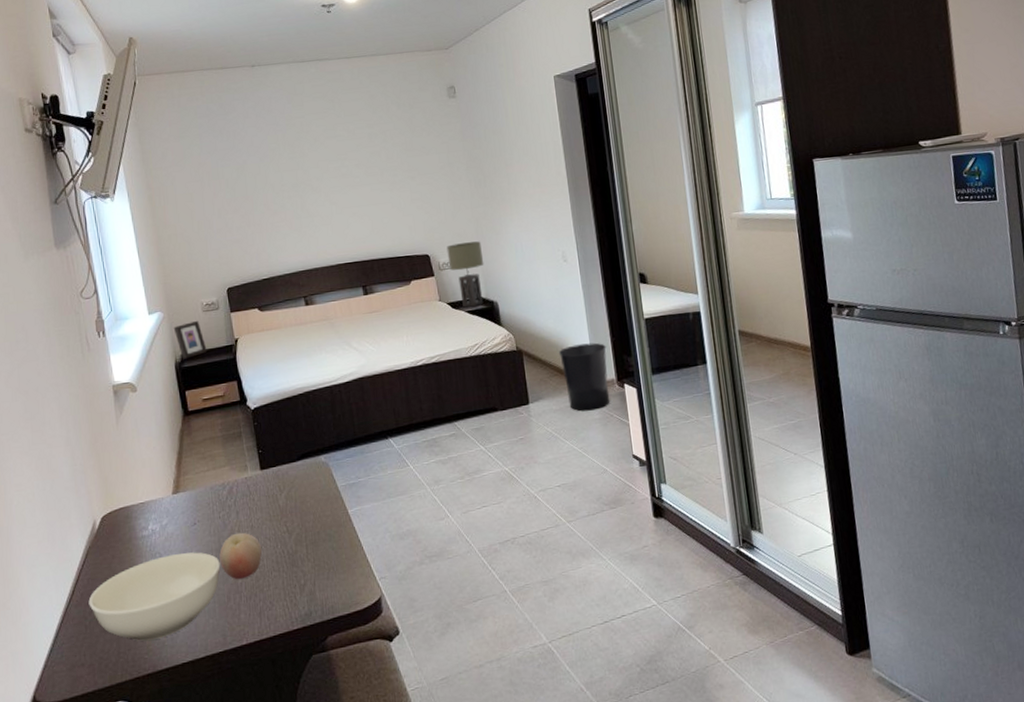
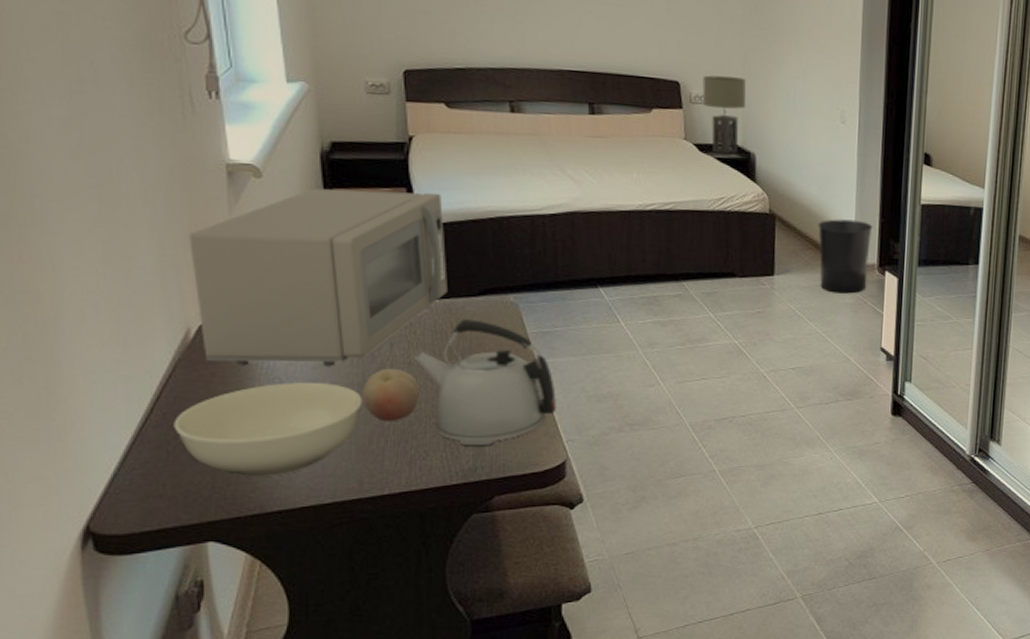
microwave: none [91,380,274,547] -> present [189,188,448,367]
picture frame: present [173,320,207,359] -> none [322,102,368,149]
kettle: none [254,481,369,594] -> present [413,319,557,446]

